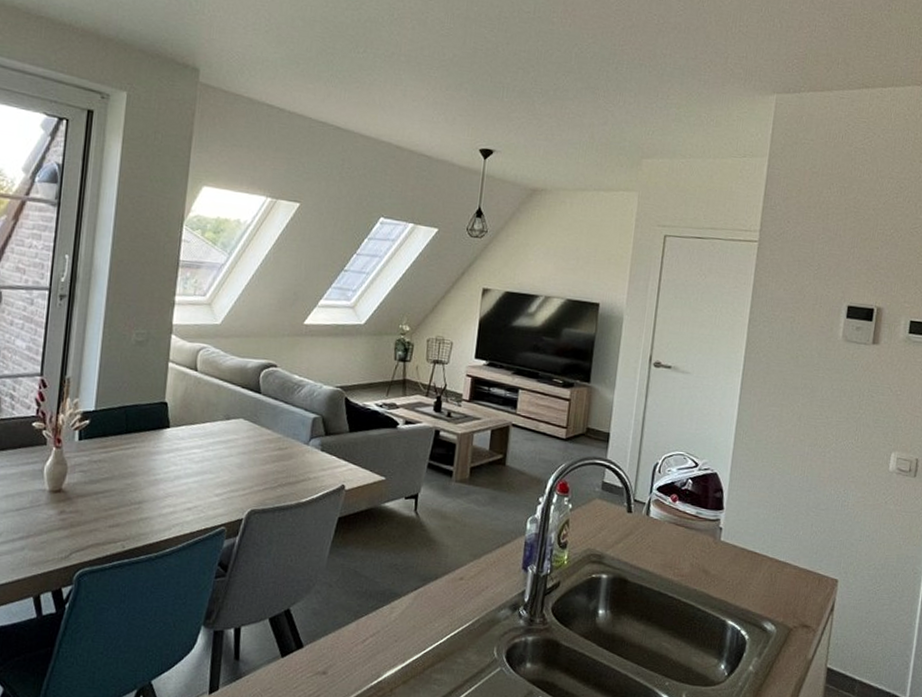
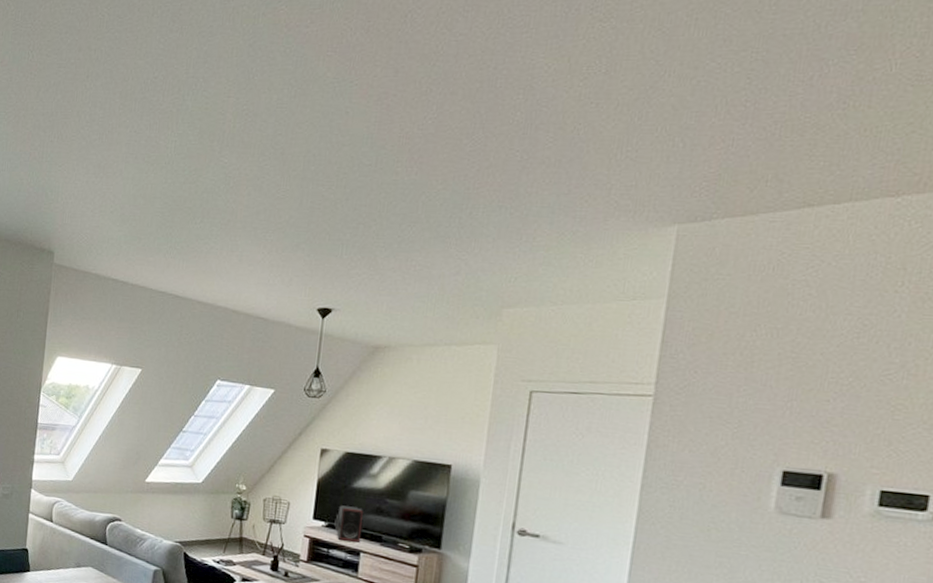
stereo: none [495,344,523,380] -> present [334,505,364,543]

